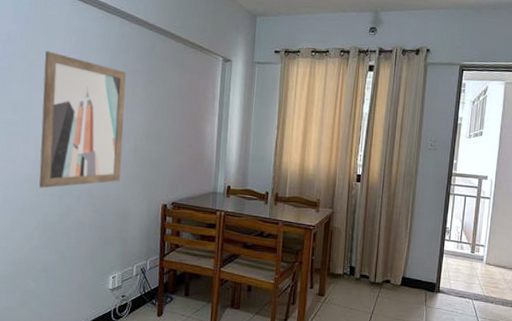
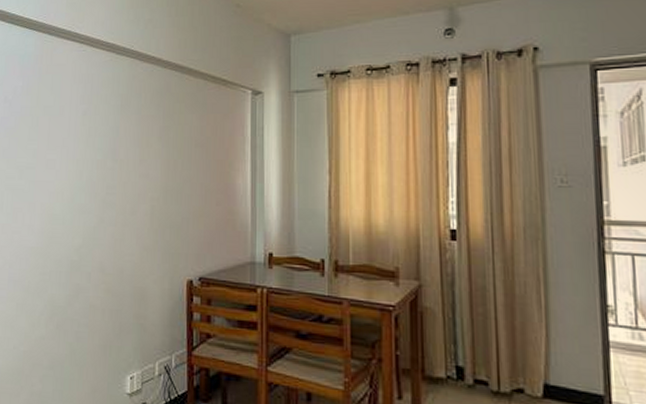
wall art: present [39,51,127,189] -> none [45,104,140,265]

